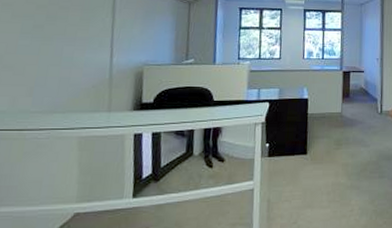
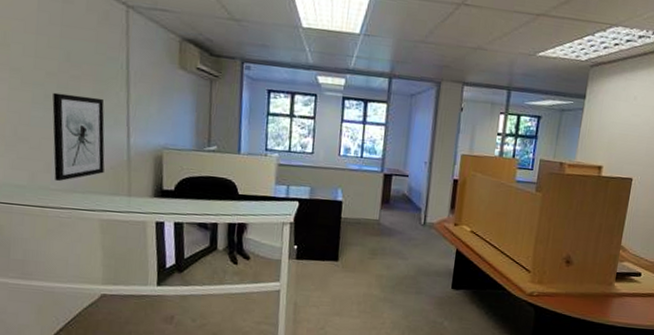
wall art: none [35,22,91,104] -> present [52,92,105,182]

